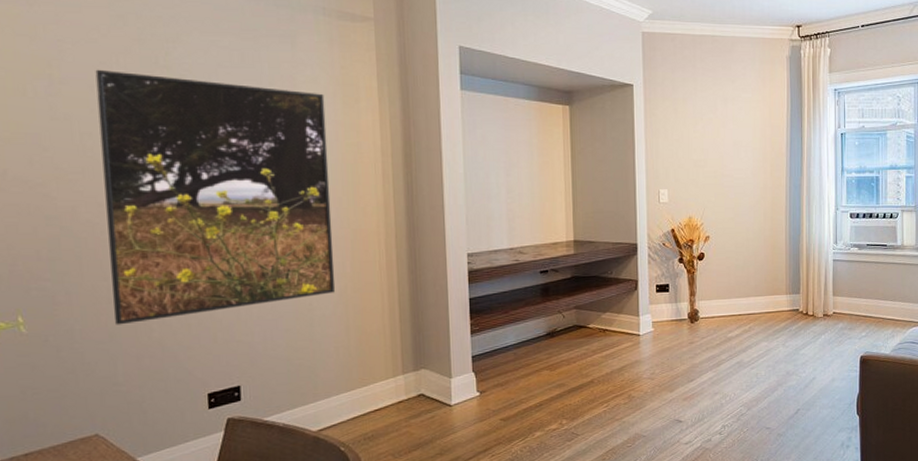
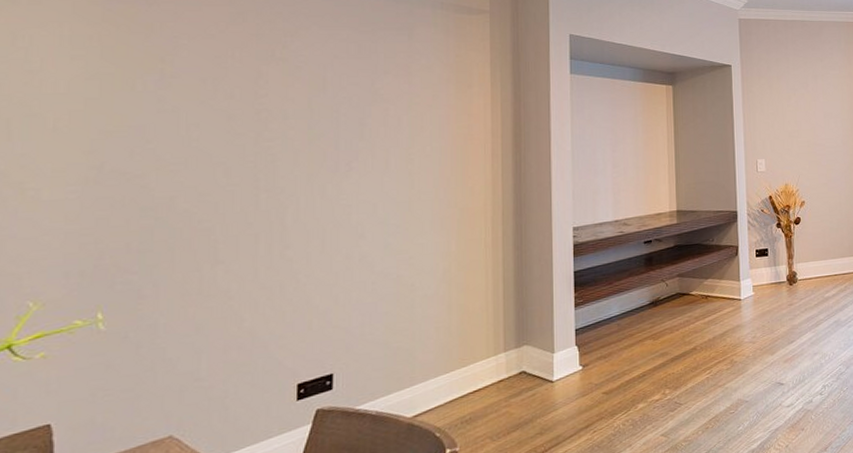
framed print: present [95,69,336,325] -> none [204,63,439,317]

